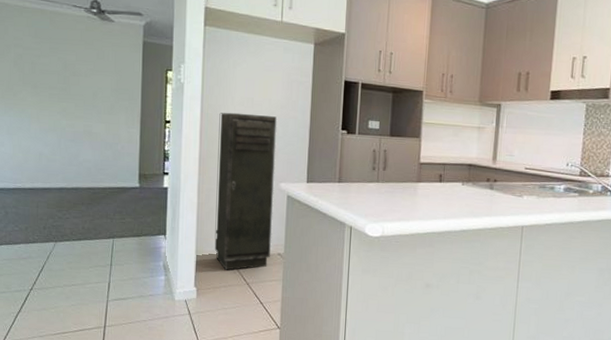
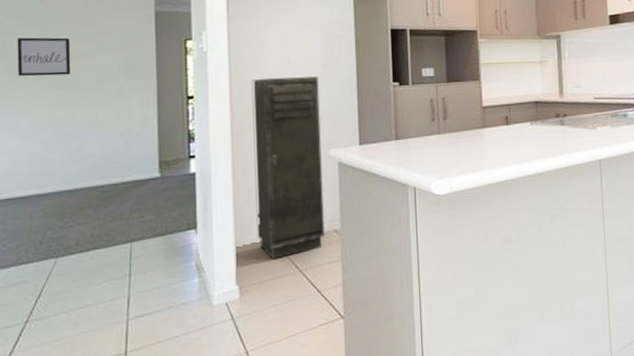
wall art: none [31,53,73,90] -> present [17,37,71,77]

